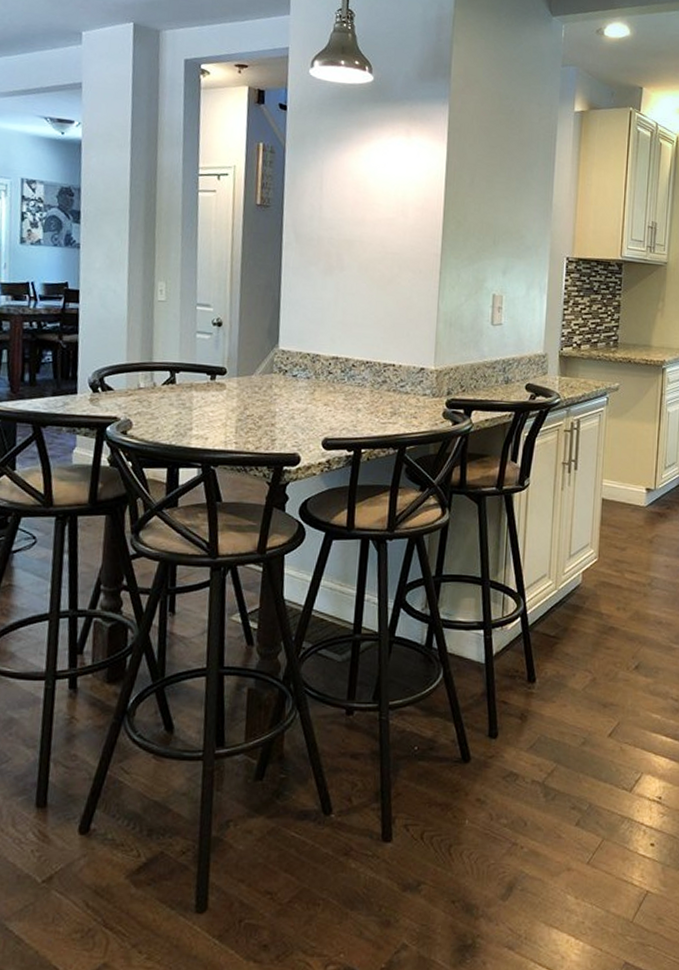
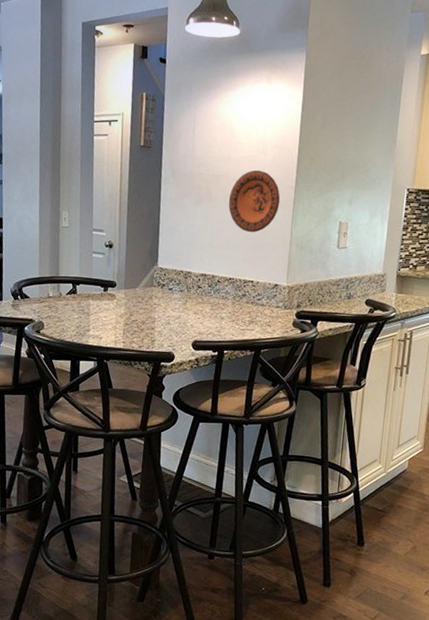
decorative plate: none [363,234,425,307] -> present [228,170,281,232]

